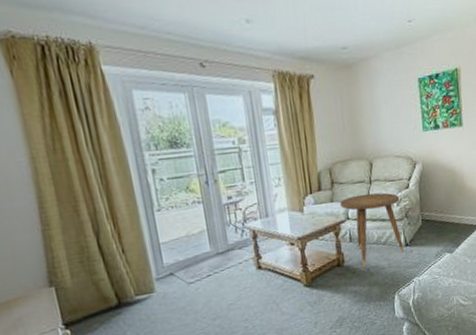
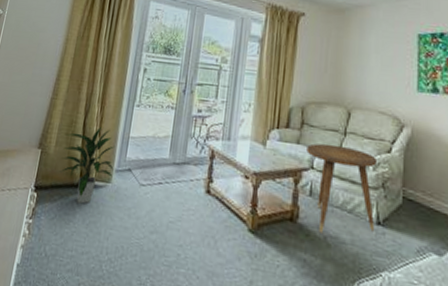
indoor plant: none [80,242,155,322] -> present [59,126,115,204]

